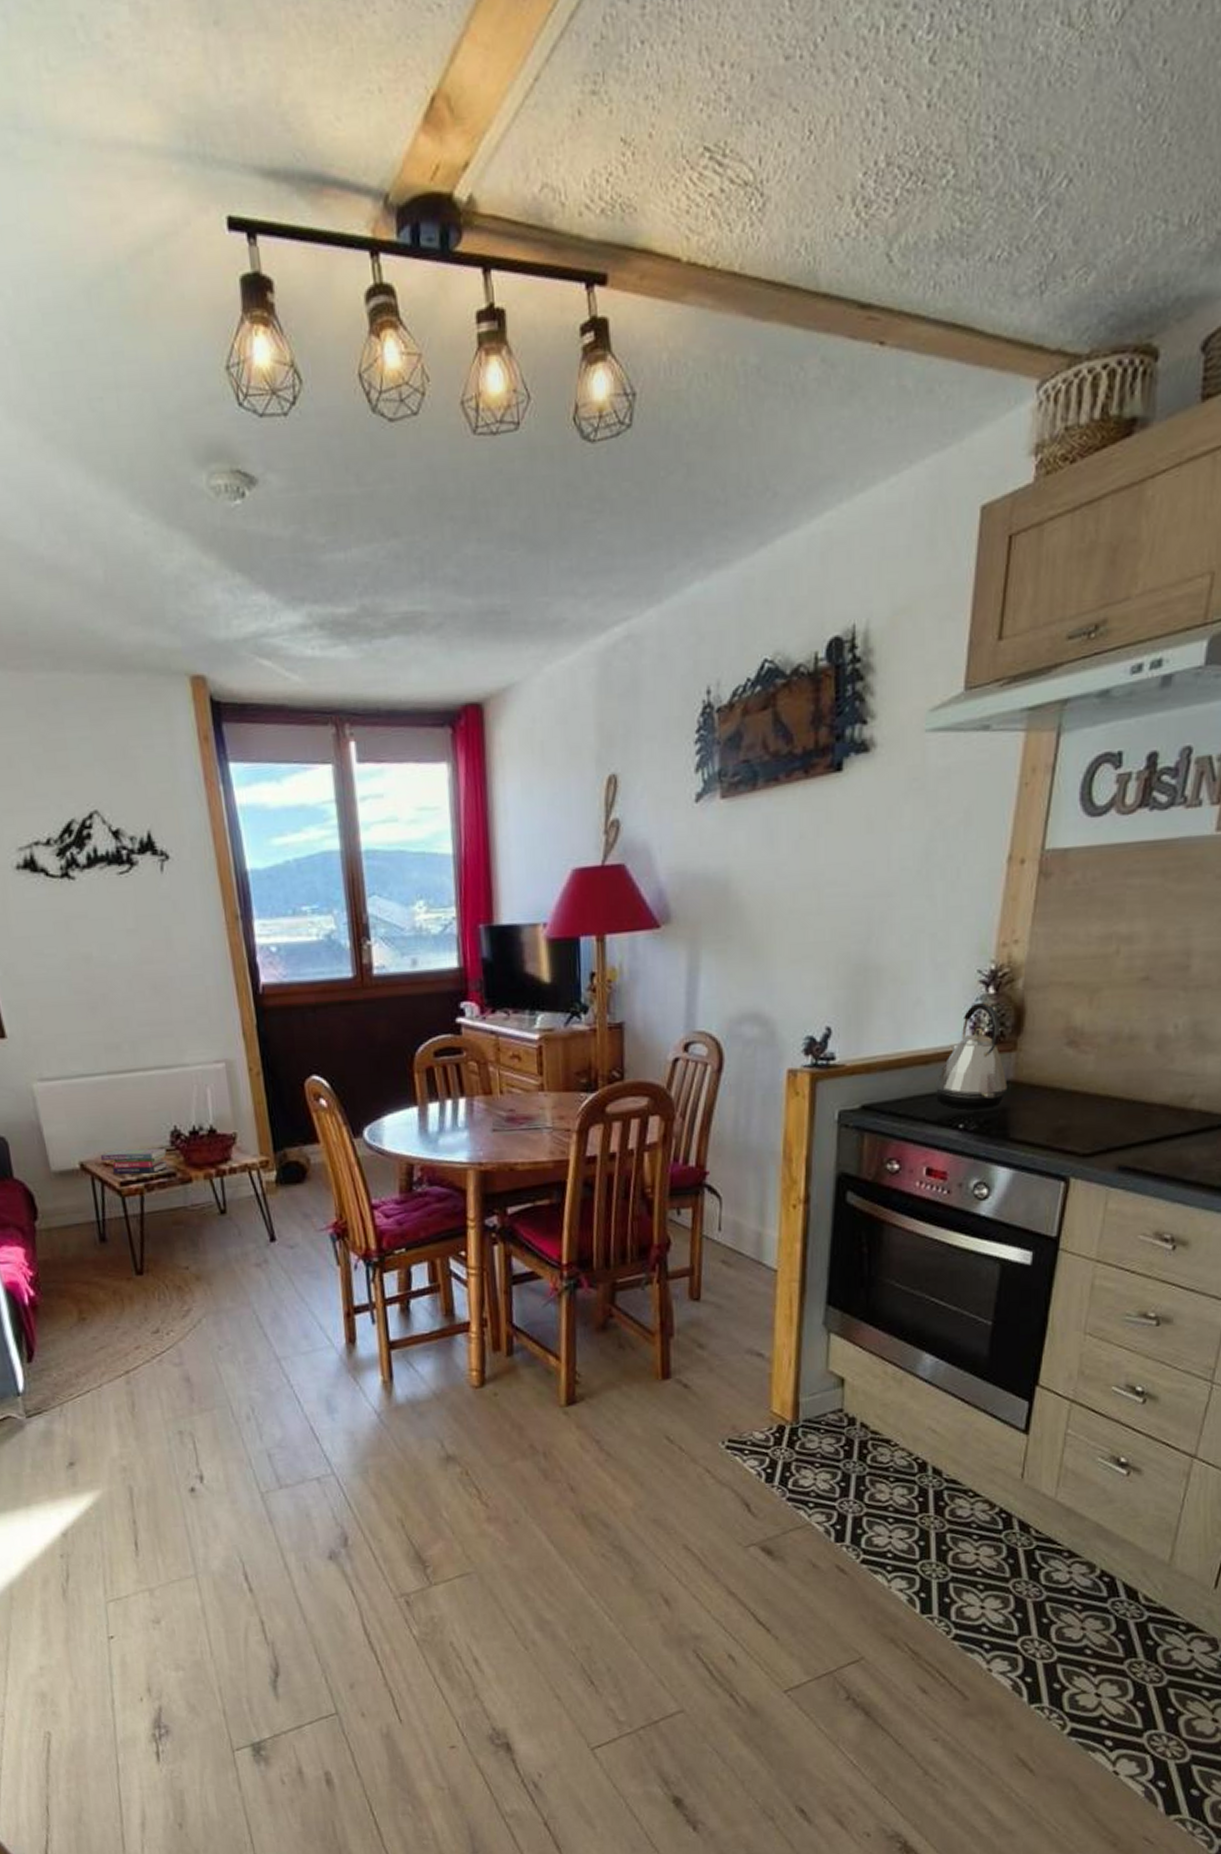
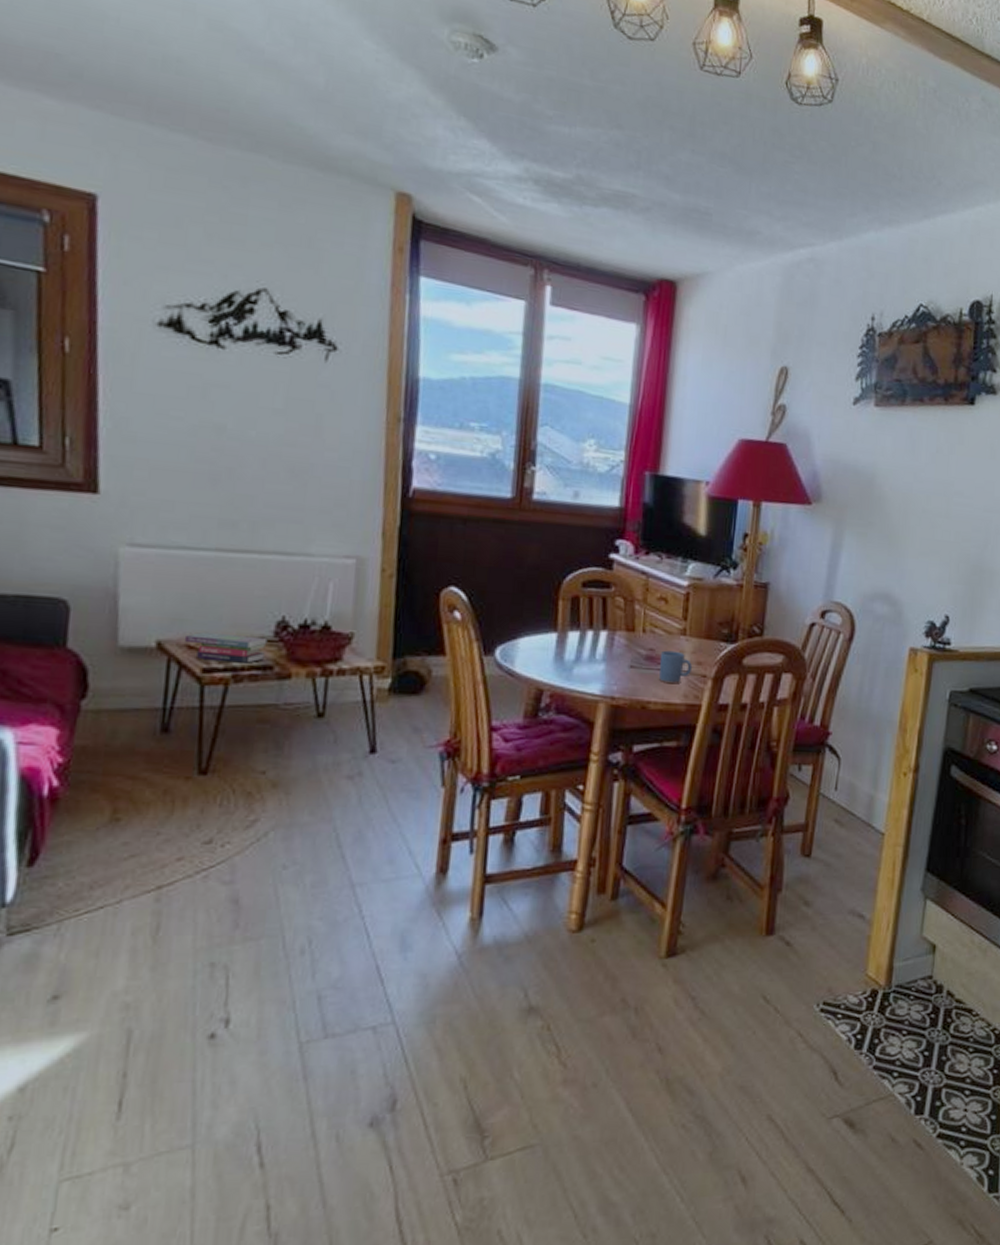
mug: none [520,1108,554,1143] -> present [659,650,692,684]

